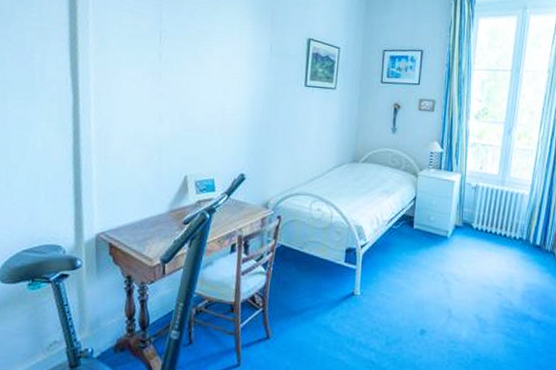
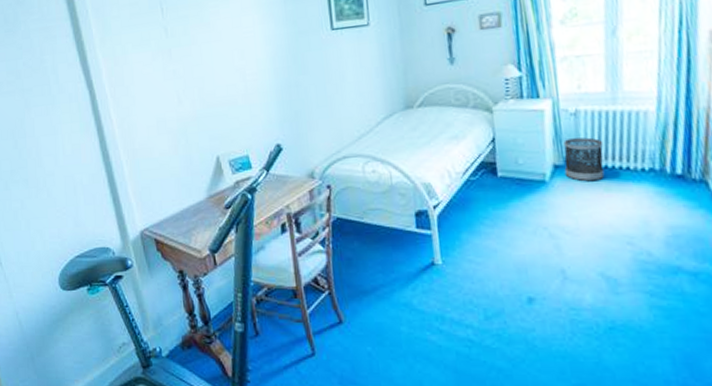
wastebasket: none [461,206,492,242] -> present [563,137,605,182]

